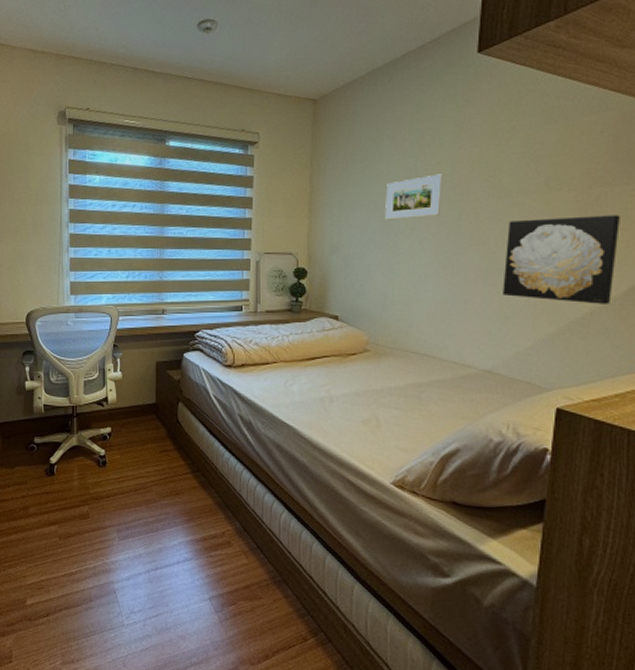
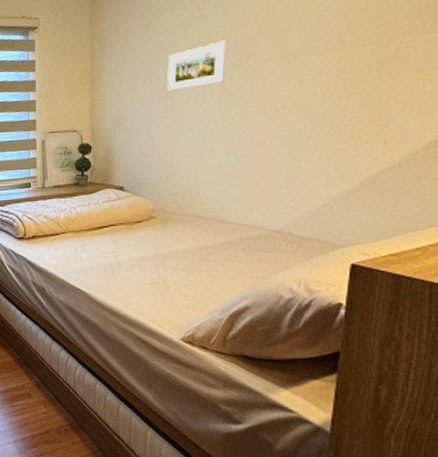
wall art: present [503,215,620,304] -> none [292,65,423,160]

